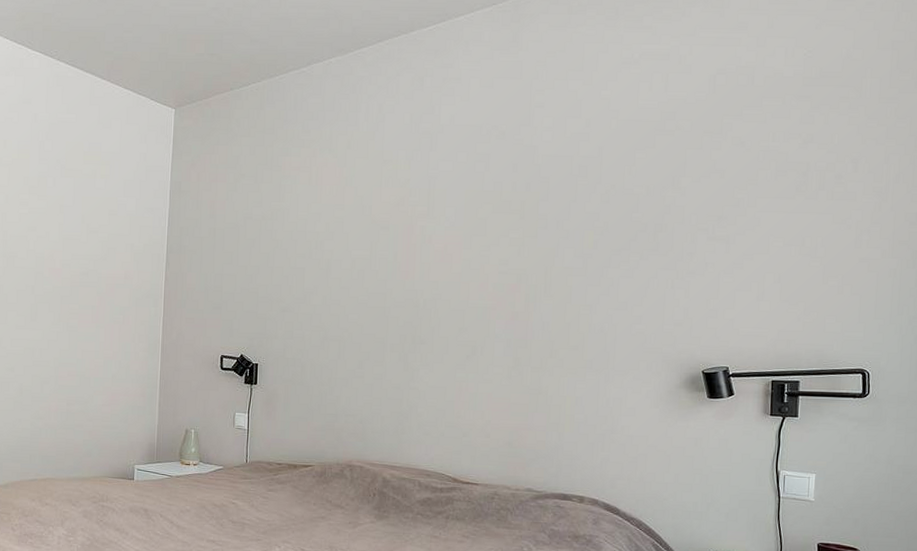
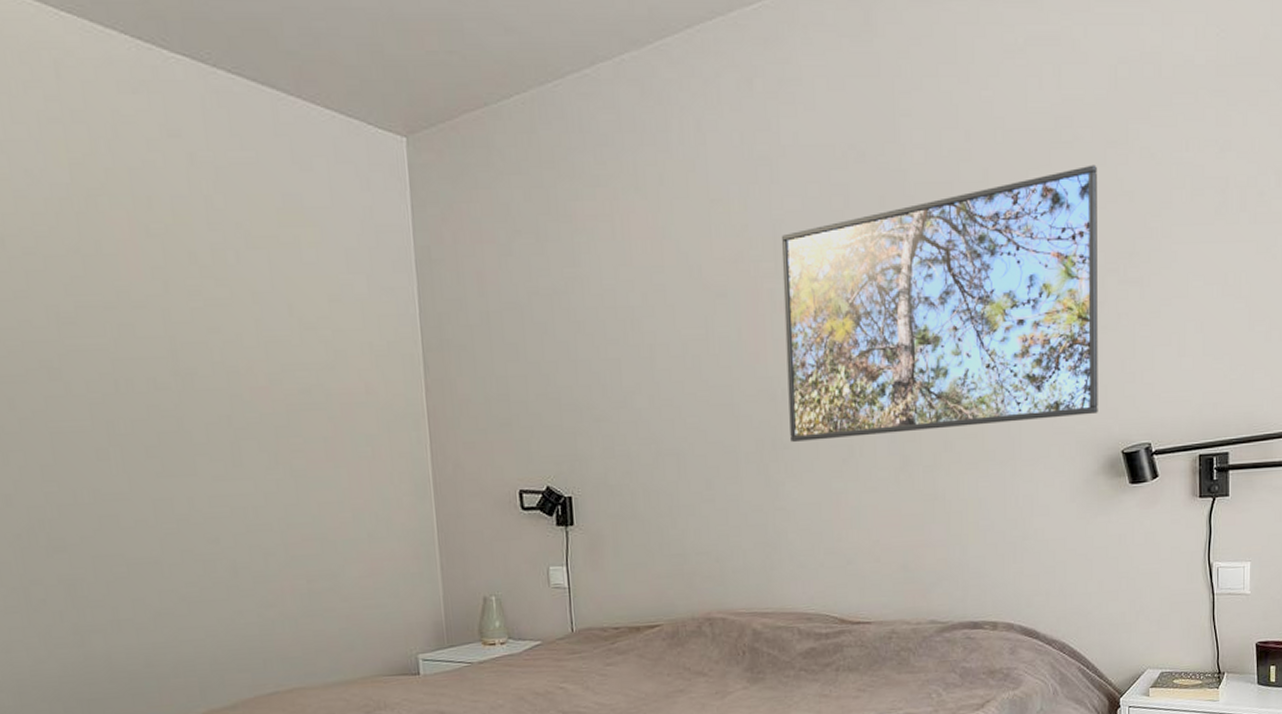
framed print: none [427,148,694,340] -> present [782,165,1098,442]

